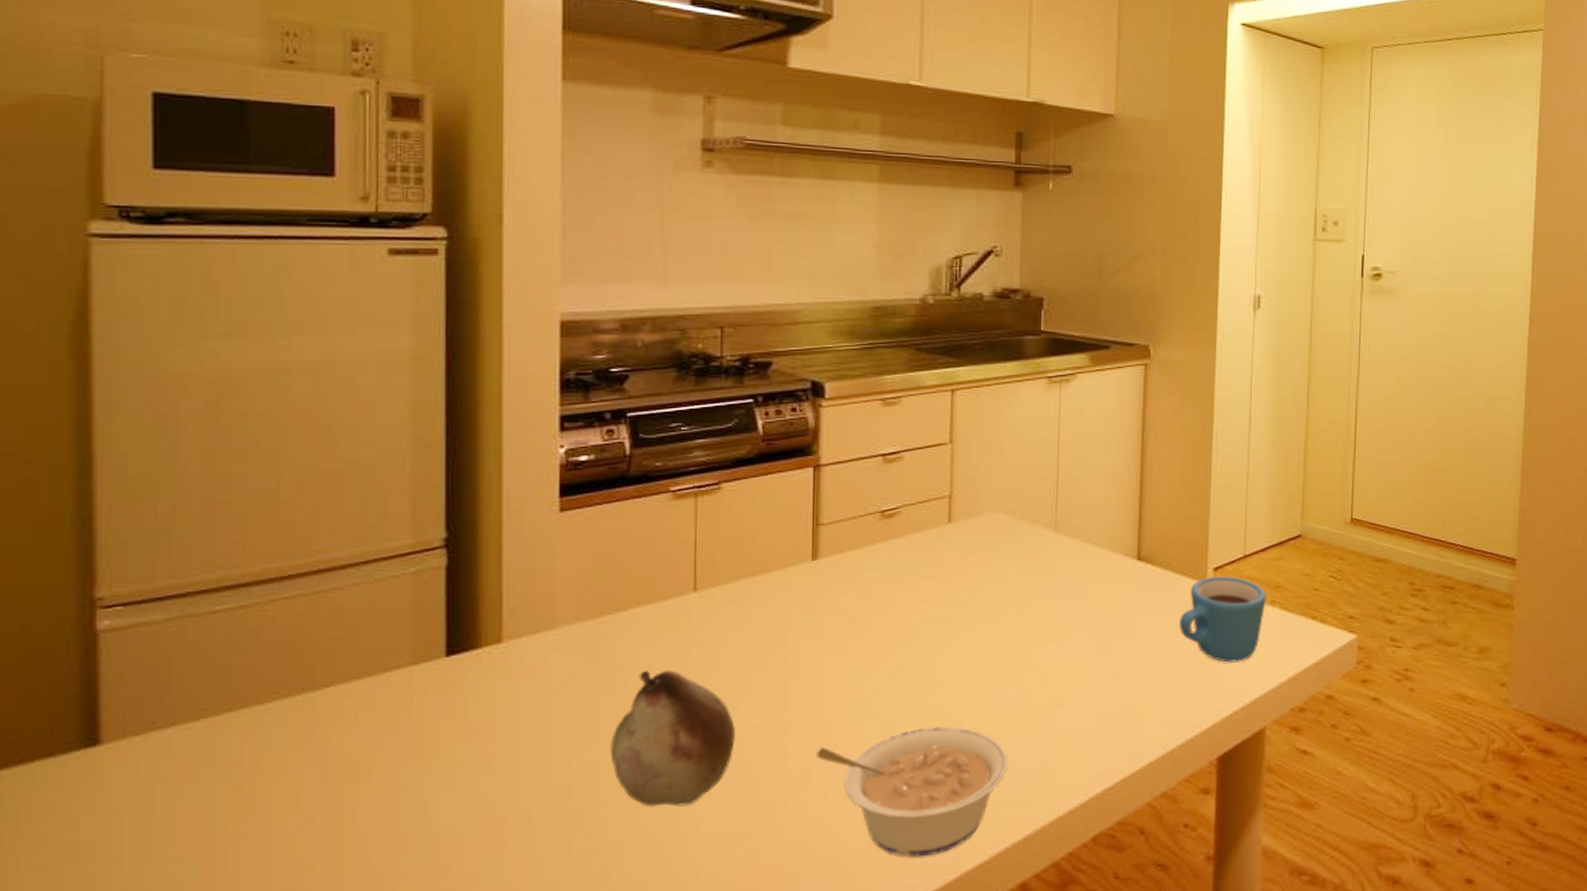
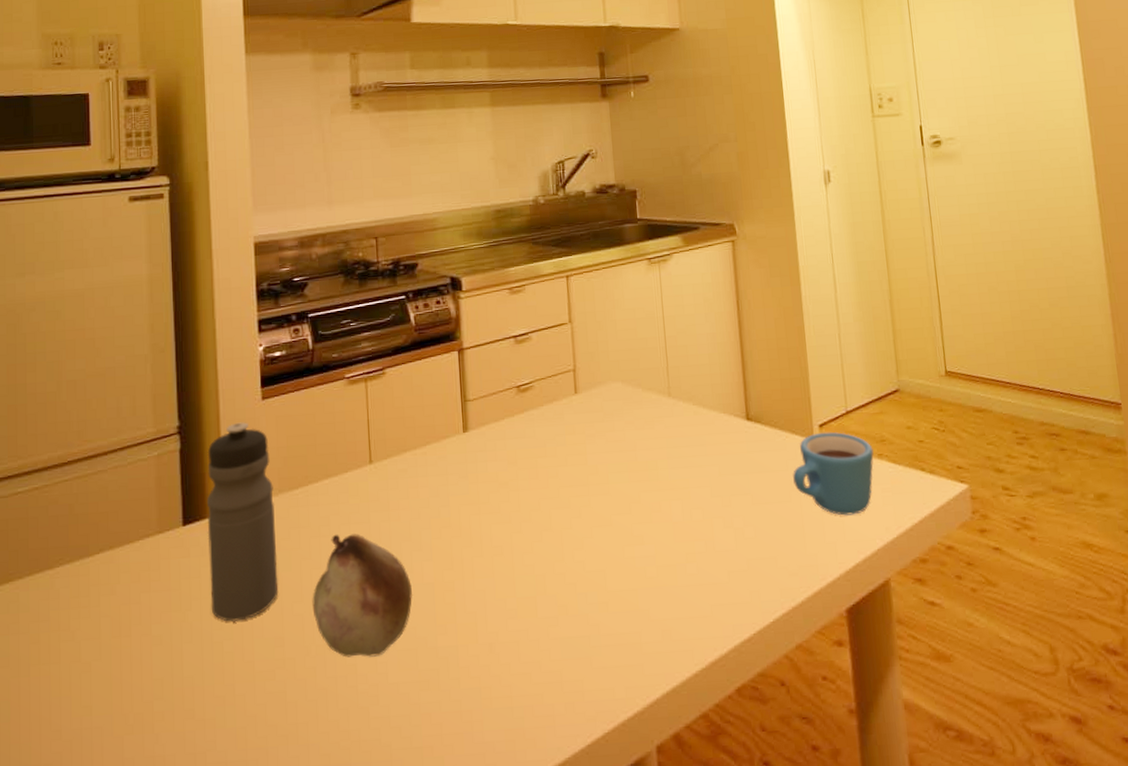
water bottle: none [478,537,569,767] -> present [207,422,279,622]
legume: present [817,726,1008,858] -> none [481,581,650,707]

